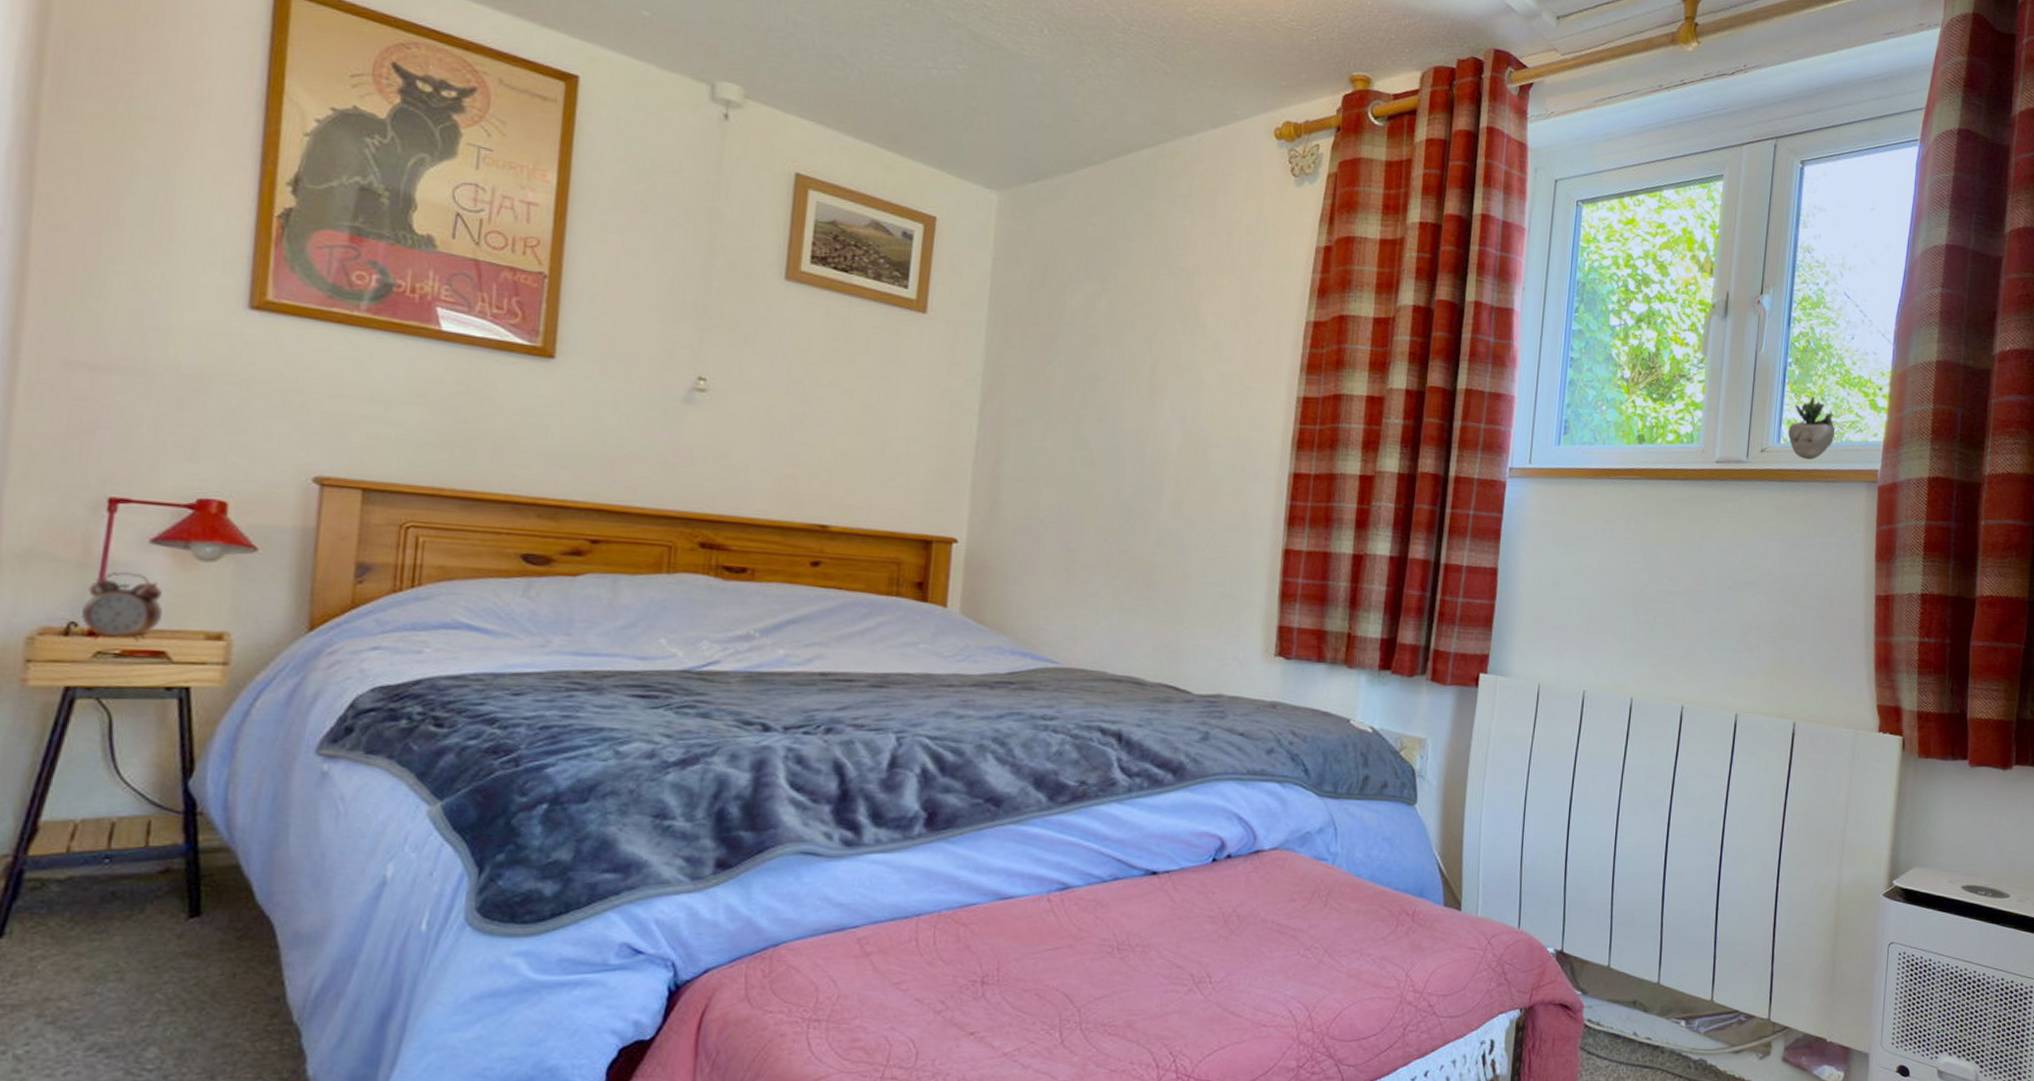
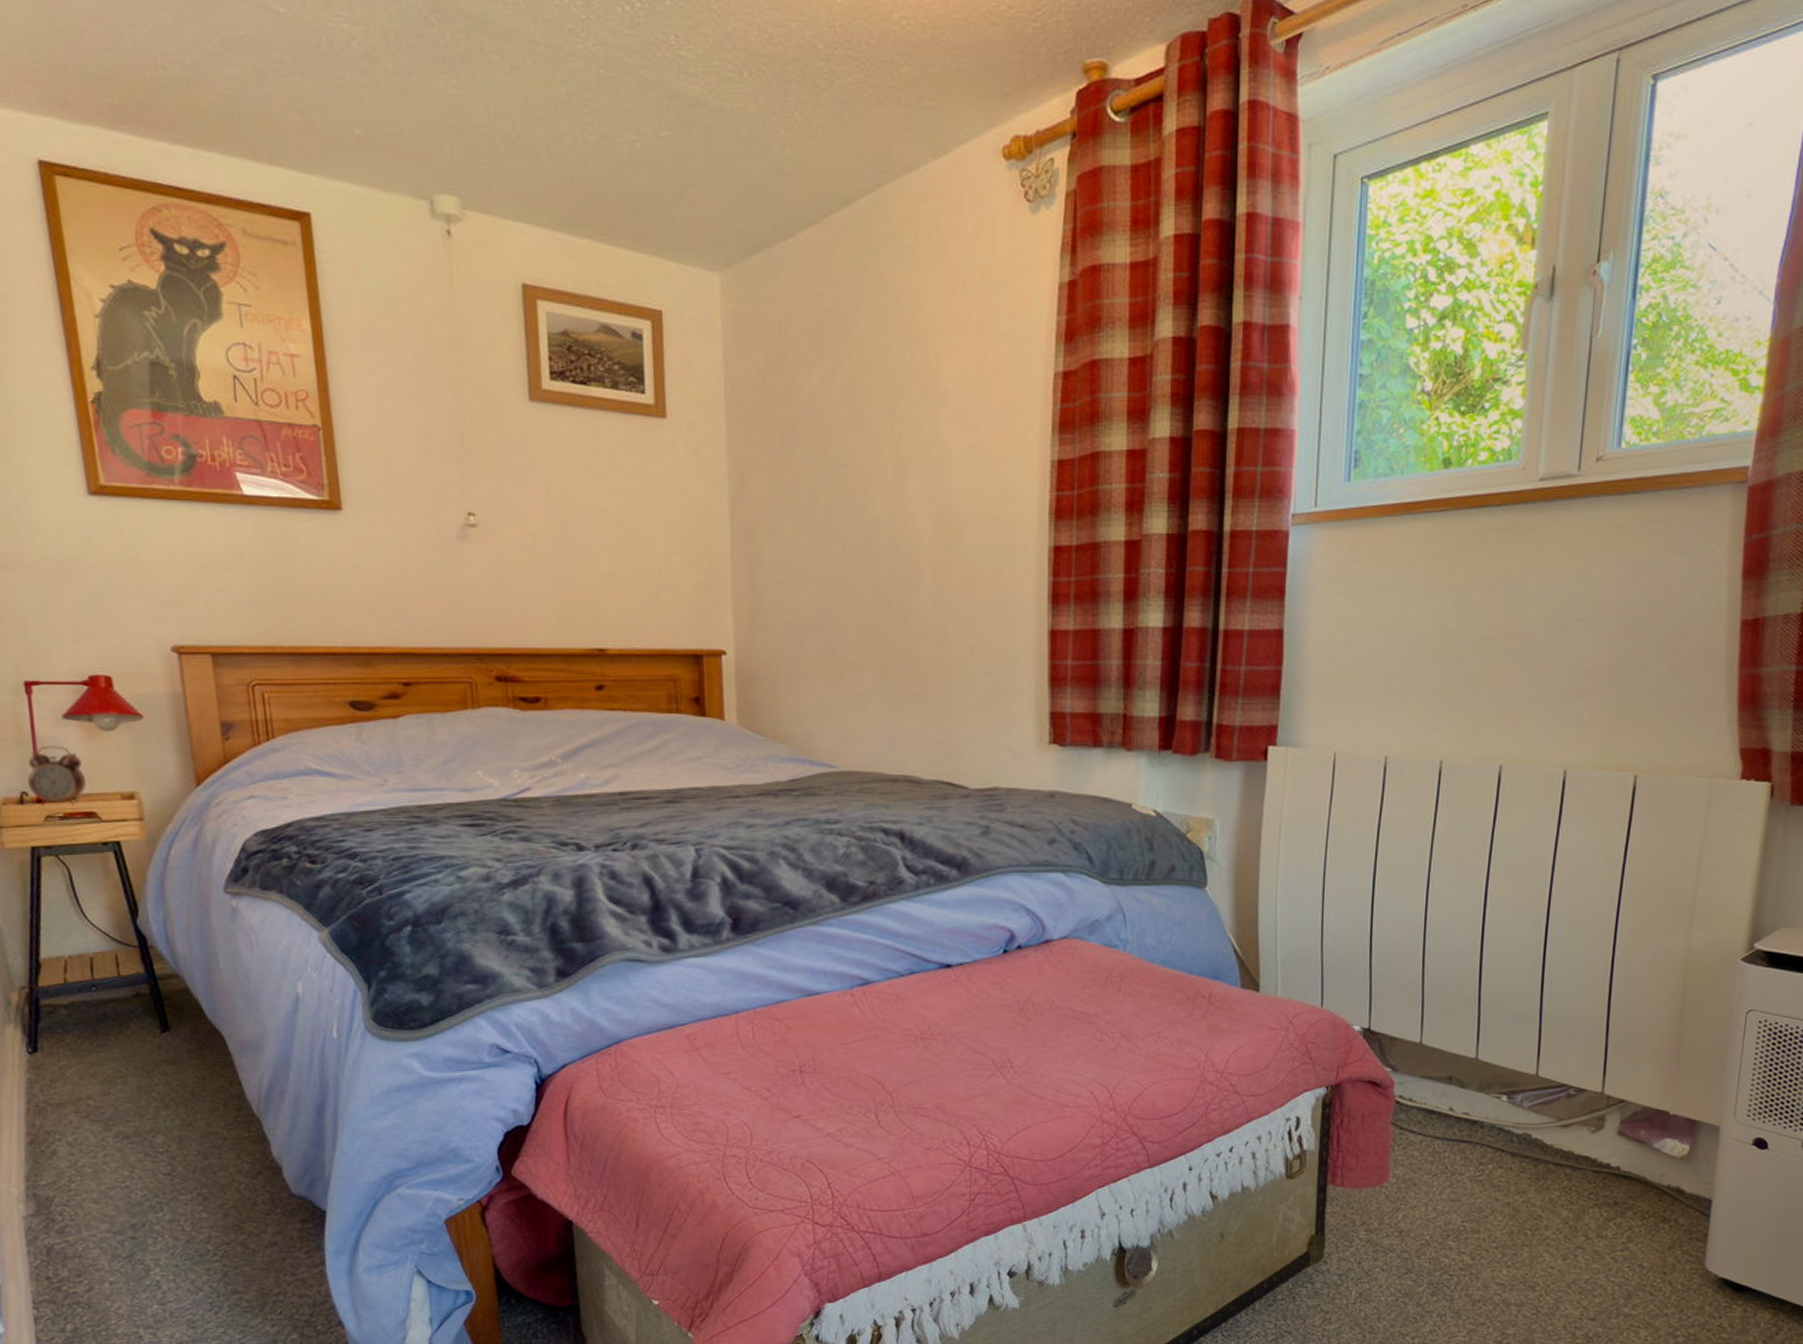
succulent plant: present [1788,387,1883,460] -> none [1631,361,1758,464]

